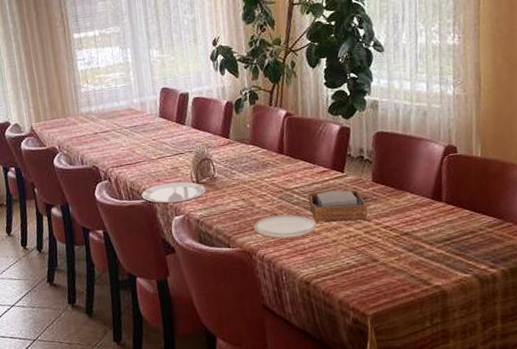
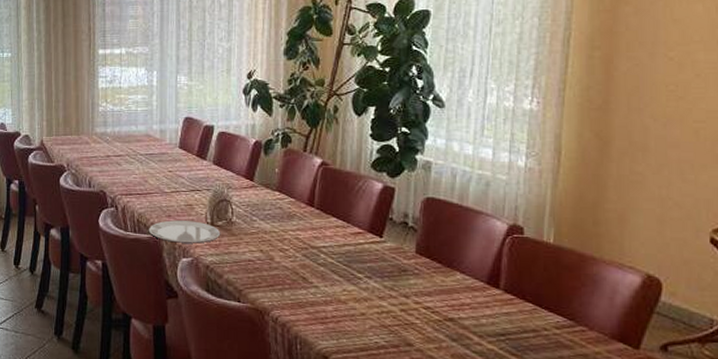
plate: present [253,214,316,239] -> none [269,274,343,303]
napkin holder: present [308,189,368,222] -> none [337,254,406,295]

